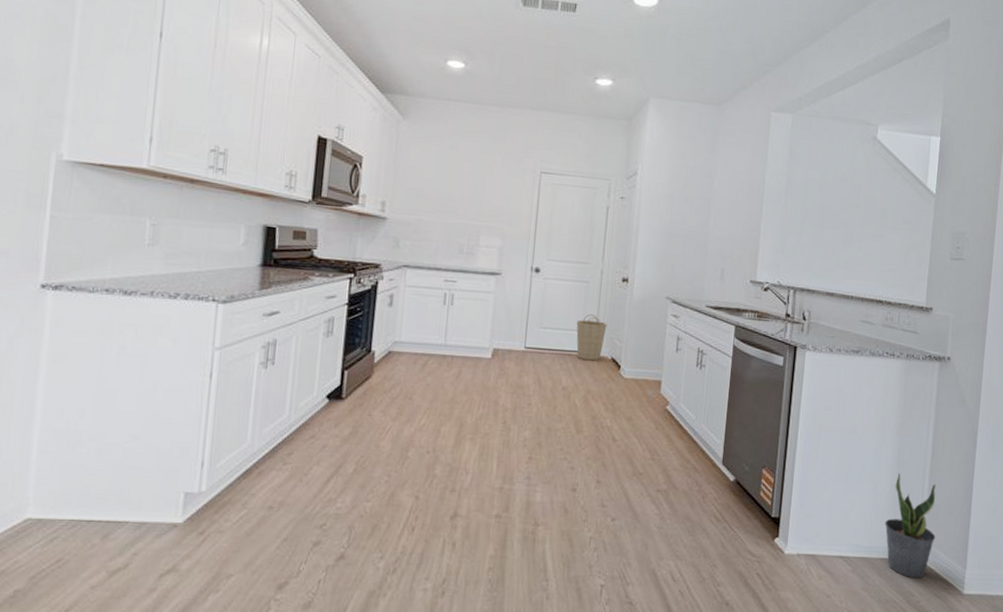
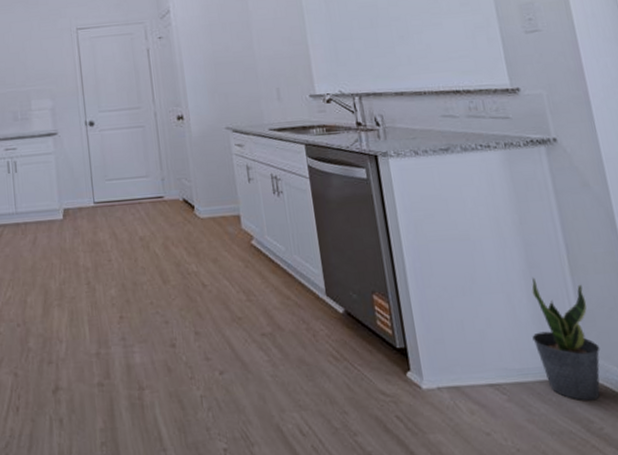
basket: present [576,314,607,361] -> none [140,158,172,206]

